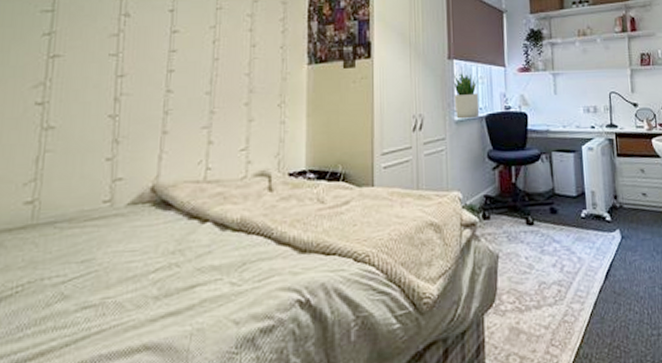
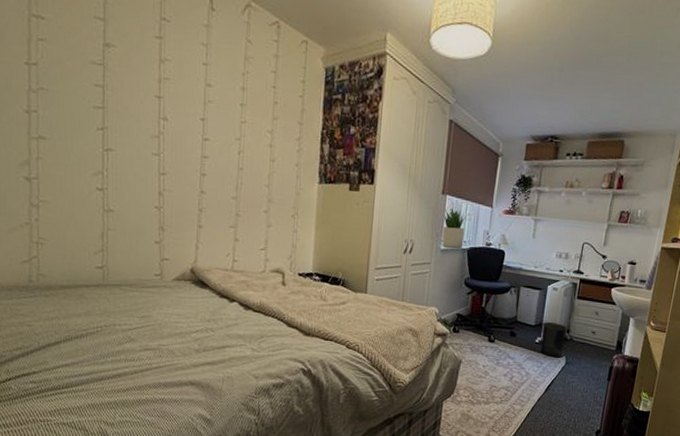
waste bin: none [584,188,615,233] -> present [540,321,568,358]

